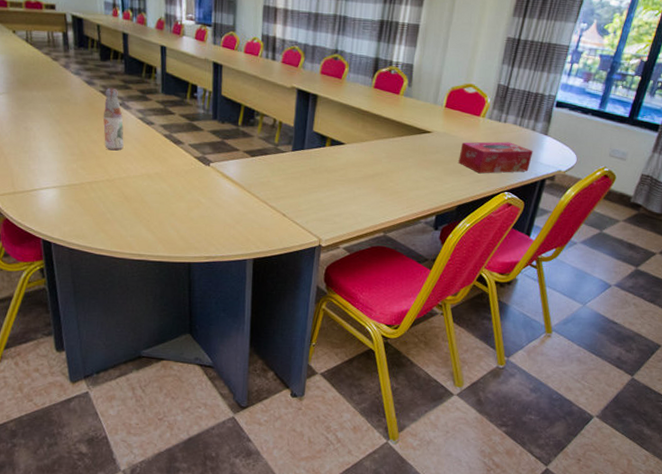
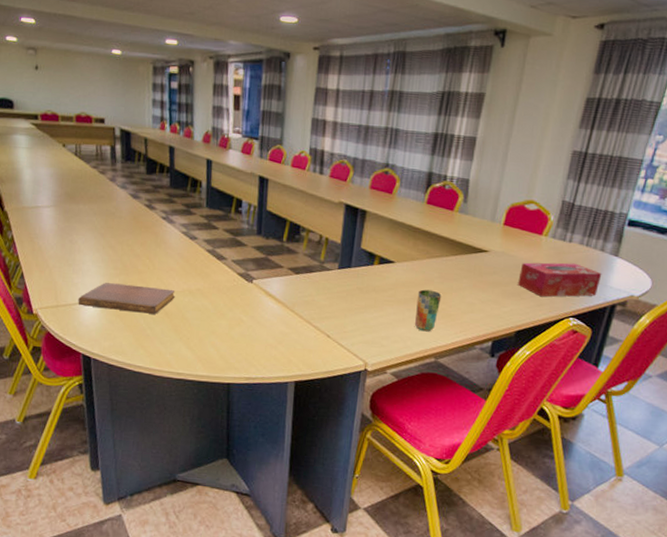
notebook: none [35,169,134,198] -> present [78,283,175,314]
bottle: present [103,87,124,151] -> none [146,201,167,266]
cup: none [364,169,389,208] -> present [414,289,442,332]

